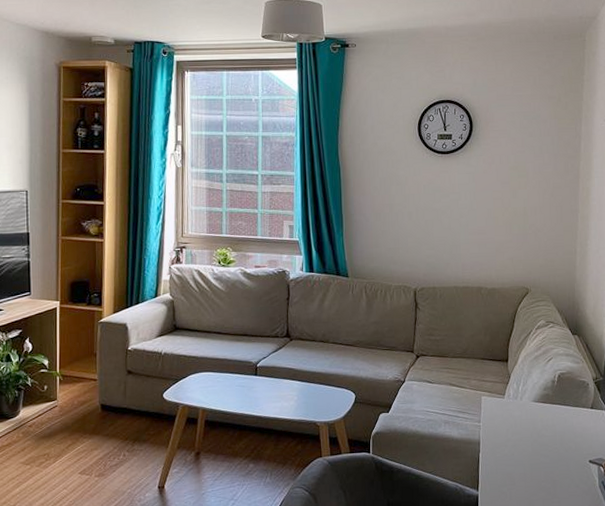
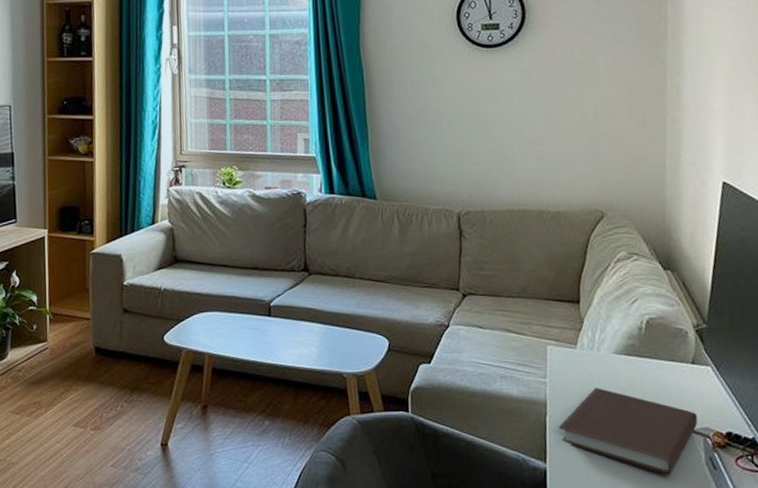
notebook: none [488,429,594,497] -> present [558,388,698,475]

